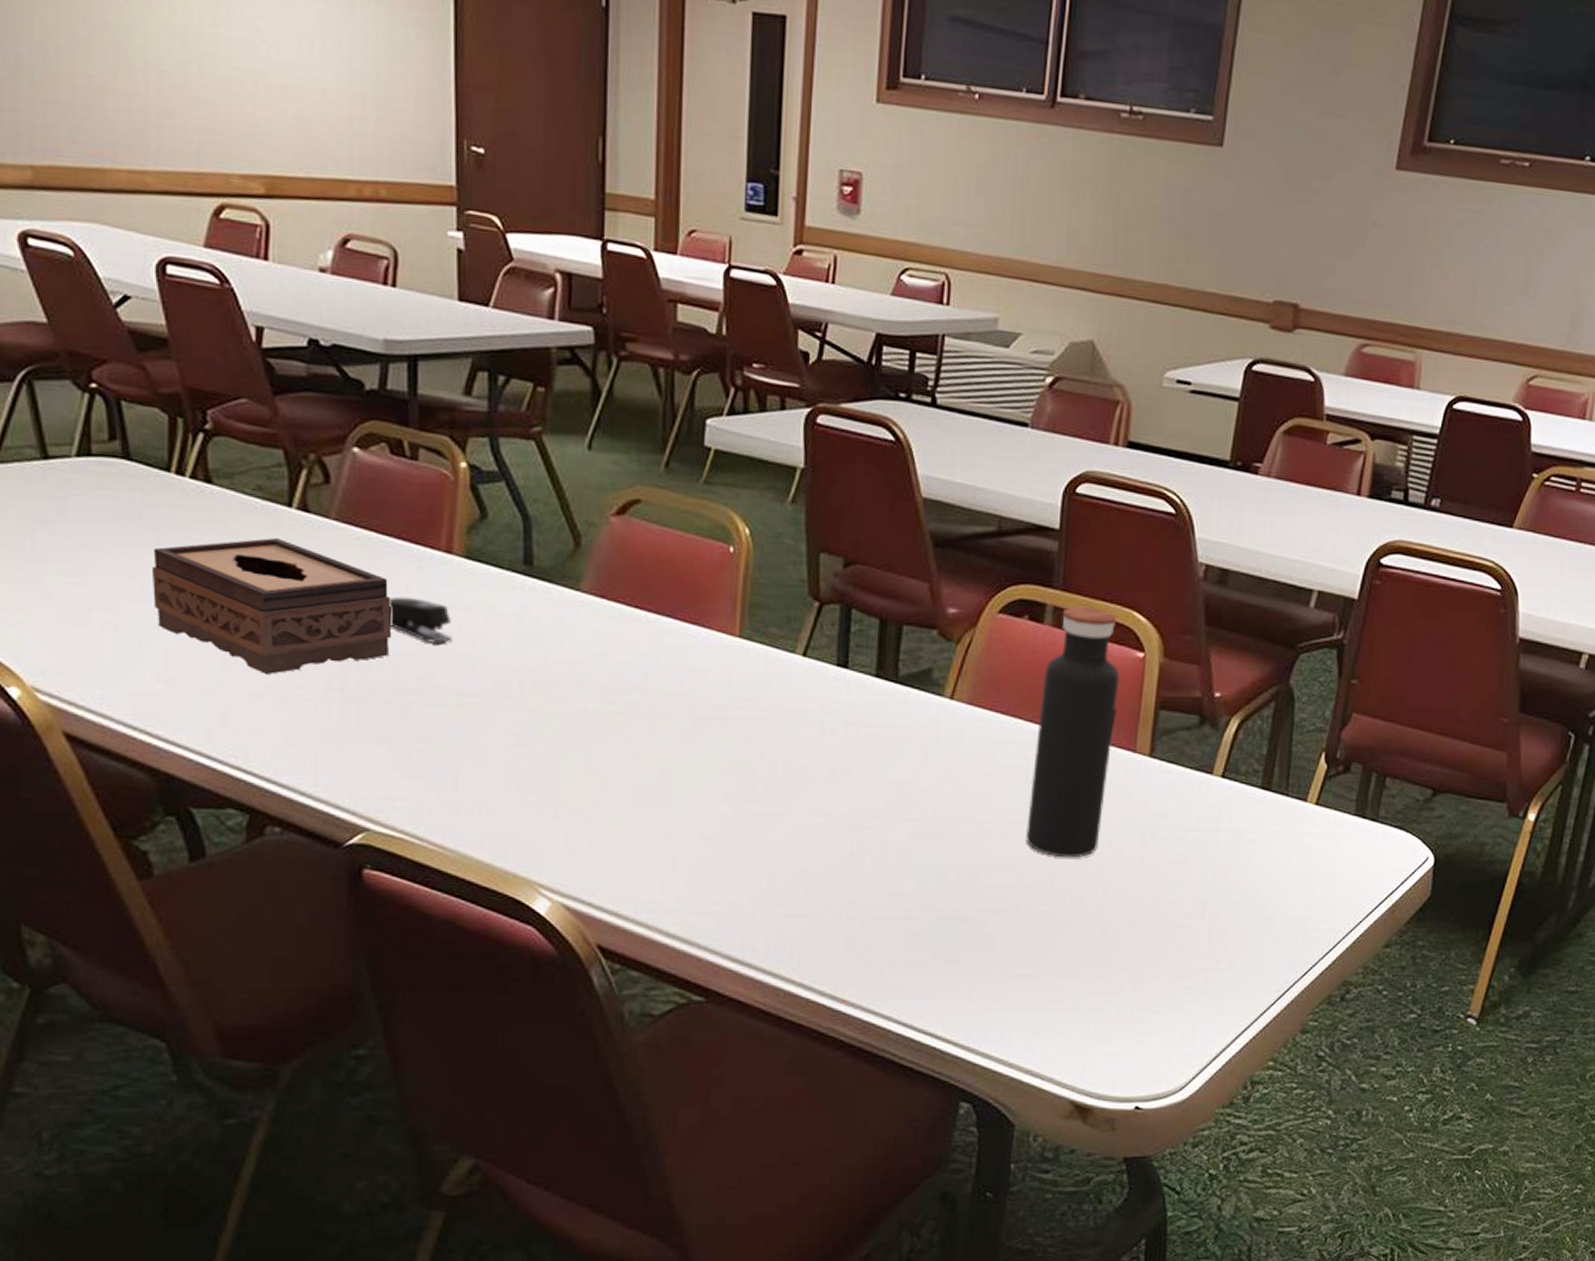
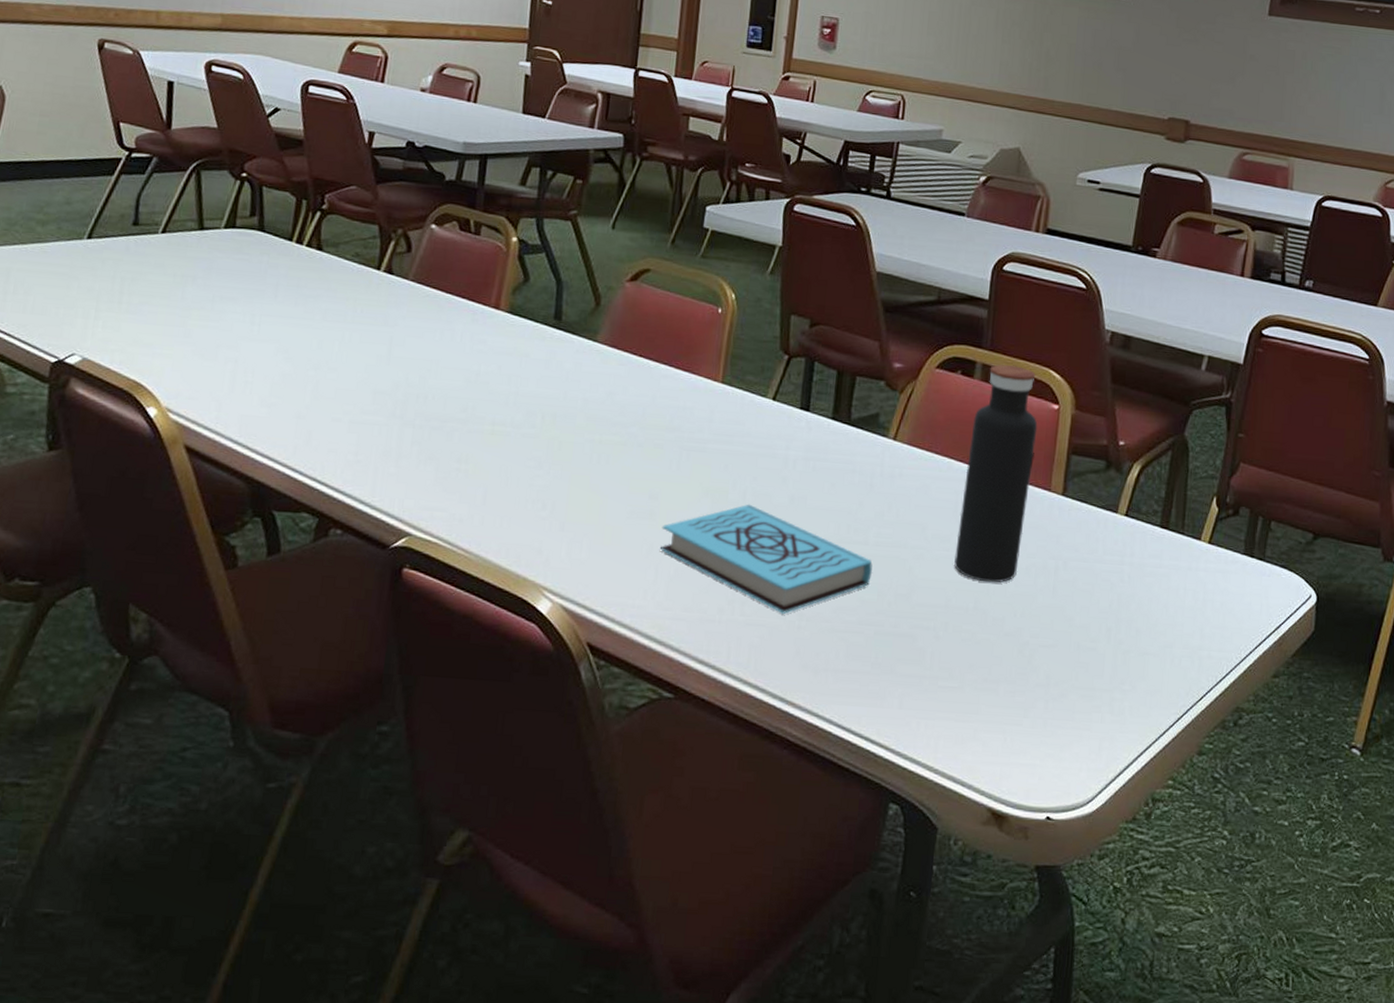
tissue box: present [151,537,392,674] -> none [266,293,448,403]
stapler: present [389,596,452,643] -> none [445,342,493,381]
book: none [676,779,932,902] -> present [659,504,873,614]

